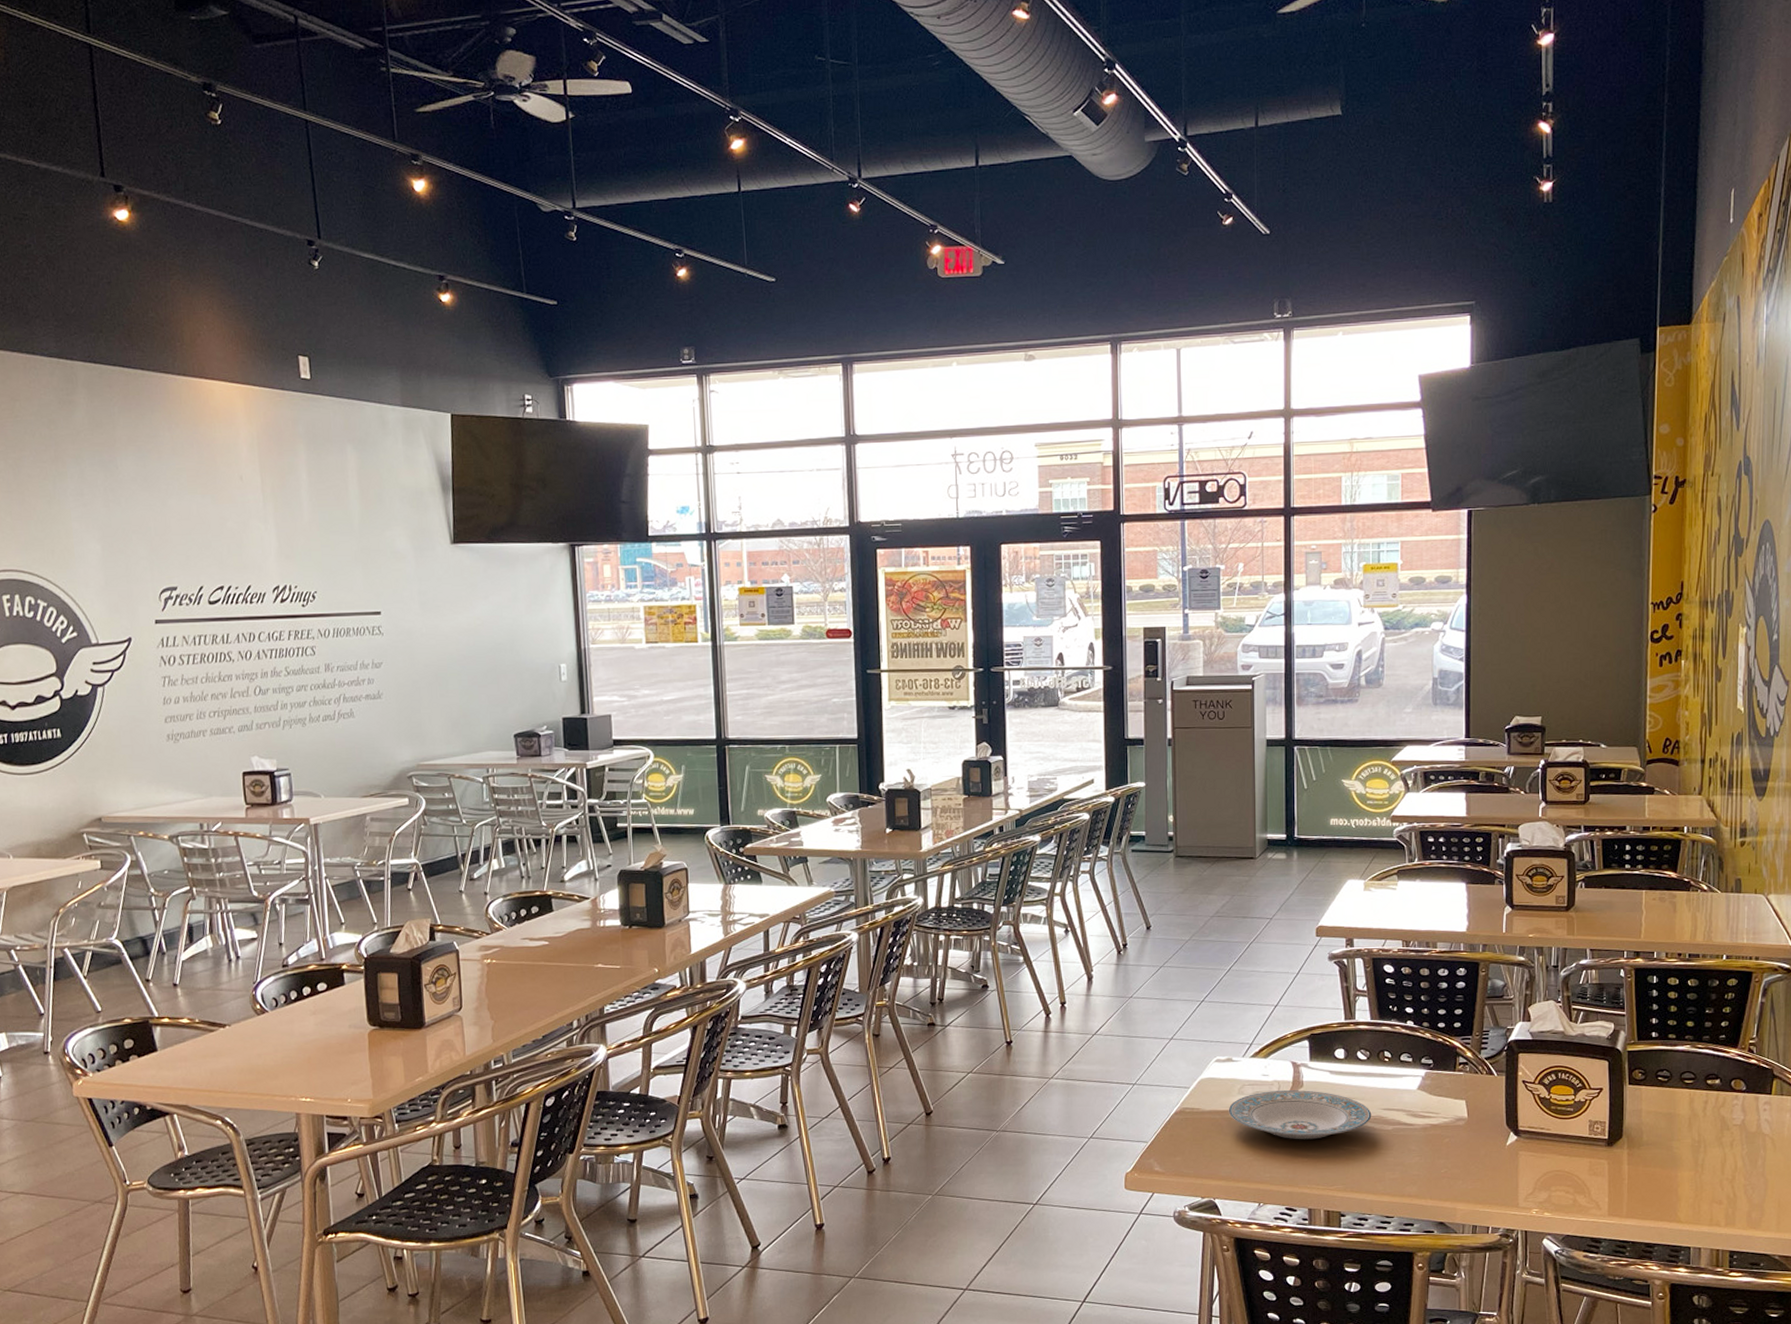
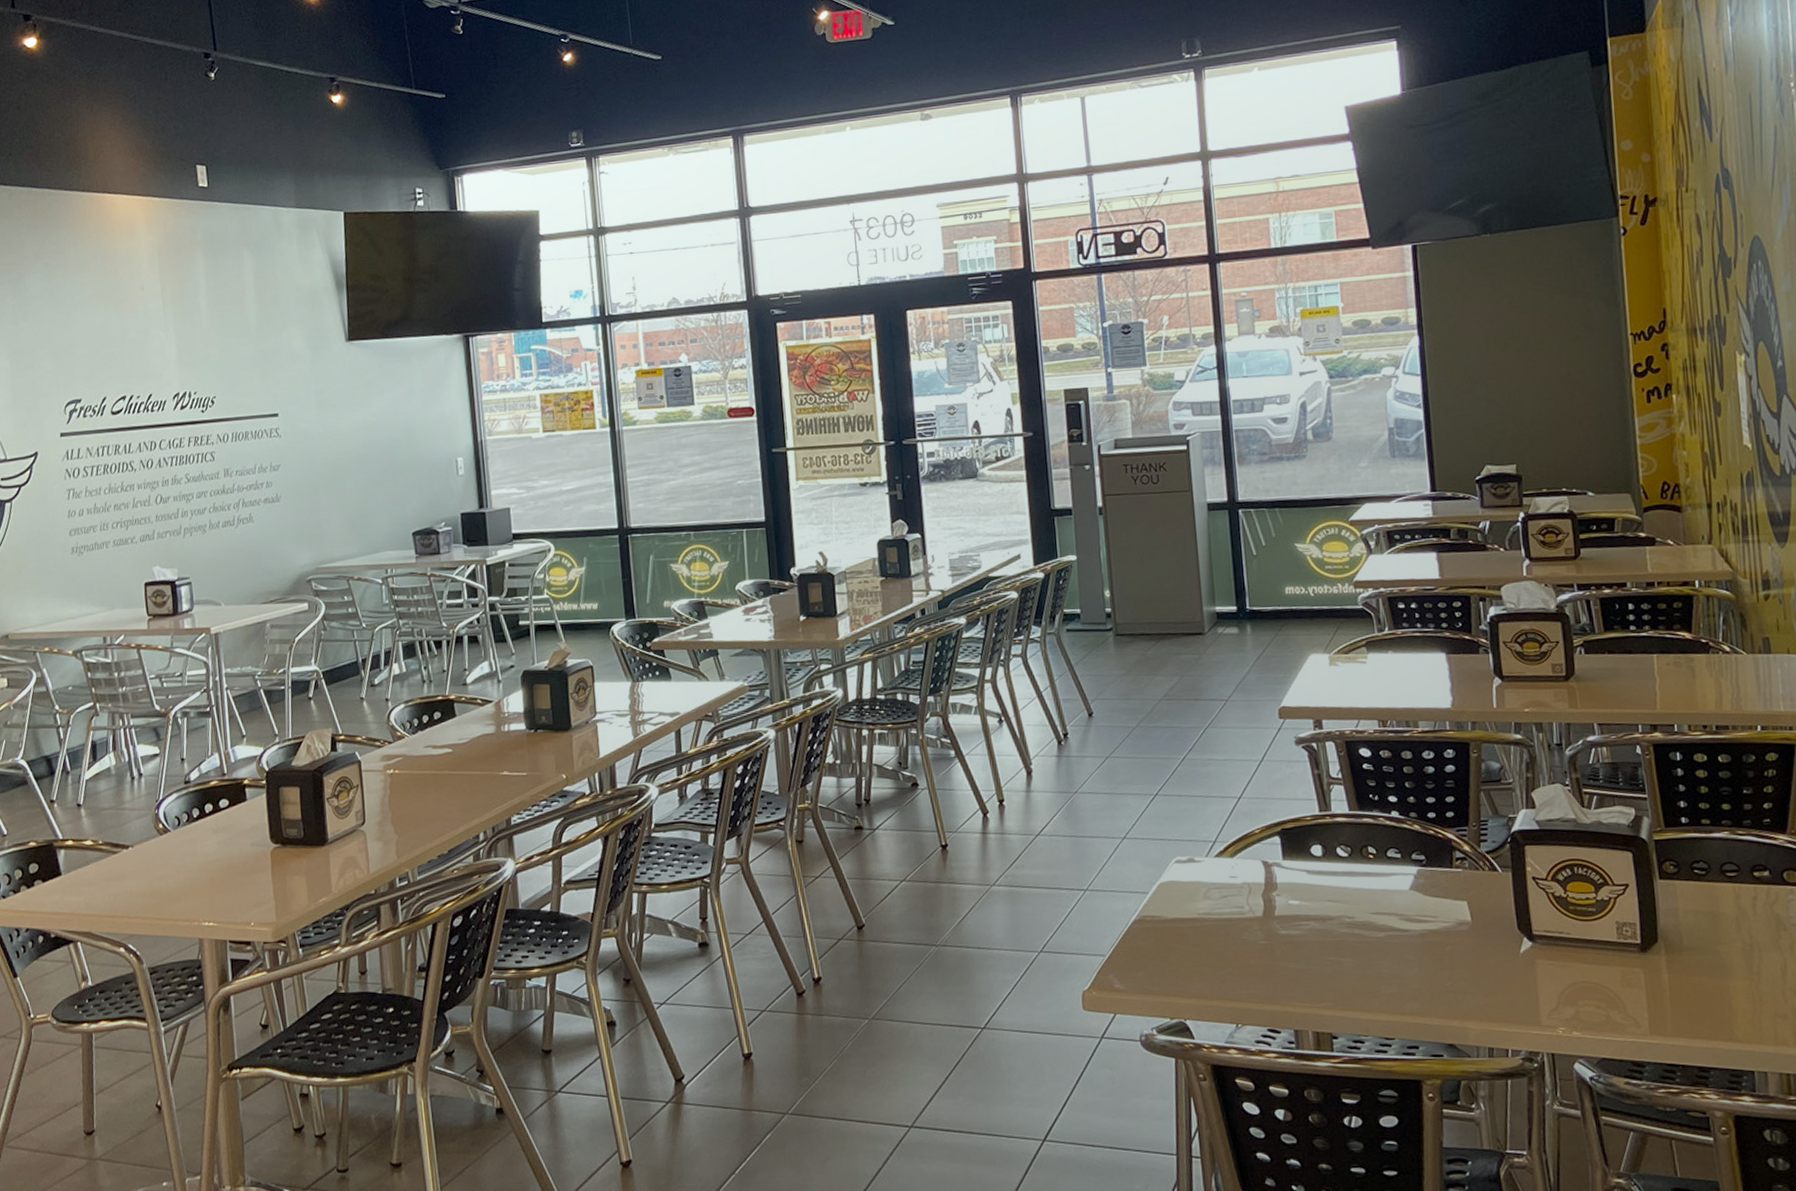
plate: present [1228,1090,1372,1140] -> none [1193,893,1359,951]

